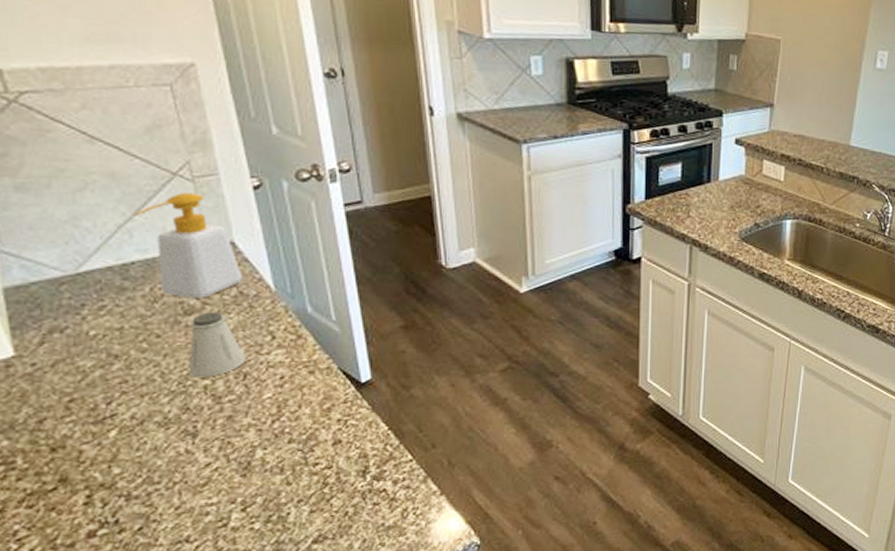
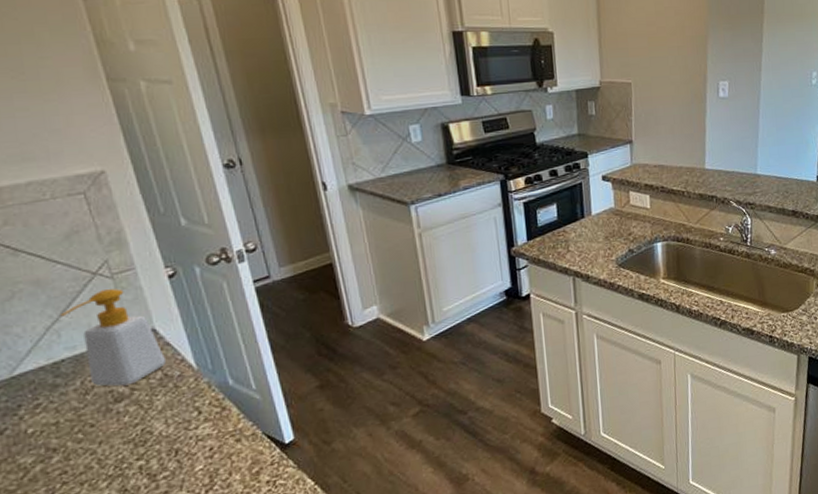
saltshaker: present [188,312,246,378] -> none [121,395,176,460]

